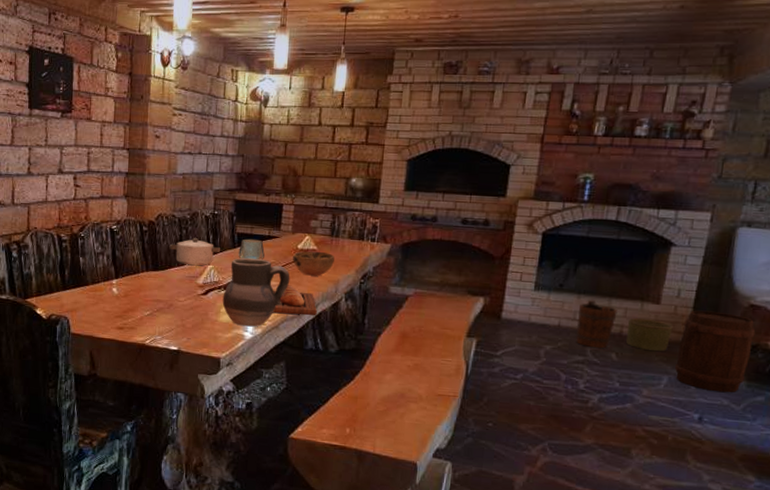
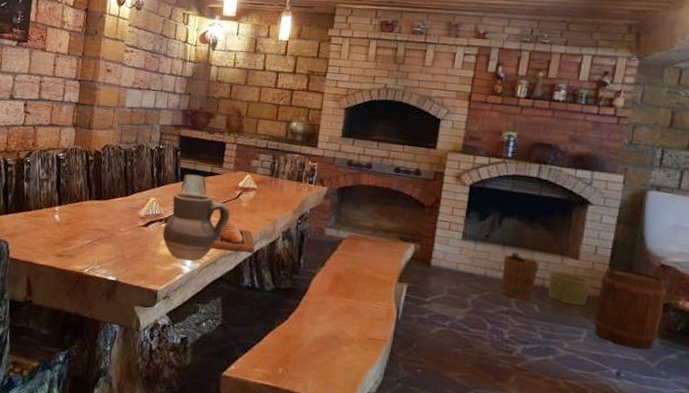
cooking pot: present [169,238,221,266] -> none [113,170,164,198]
decorative bowl: present [293,251,335,276] -> none [233,189,274,215]

